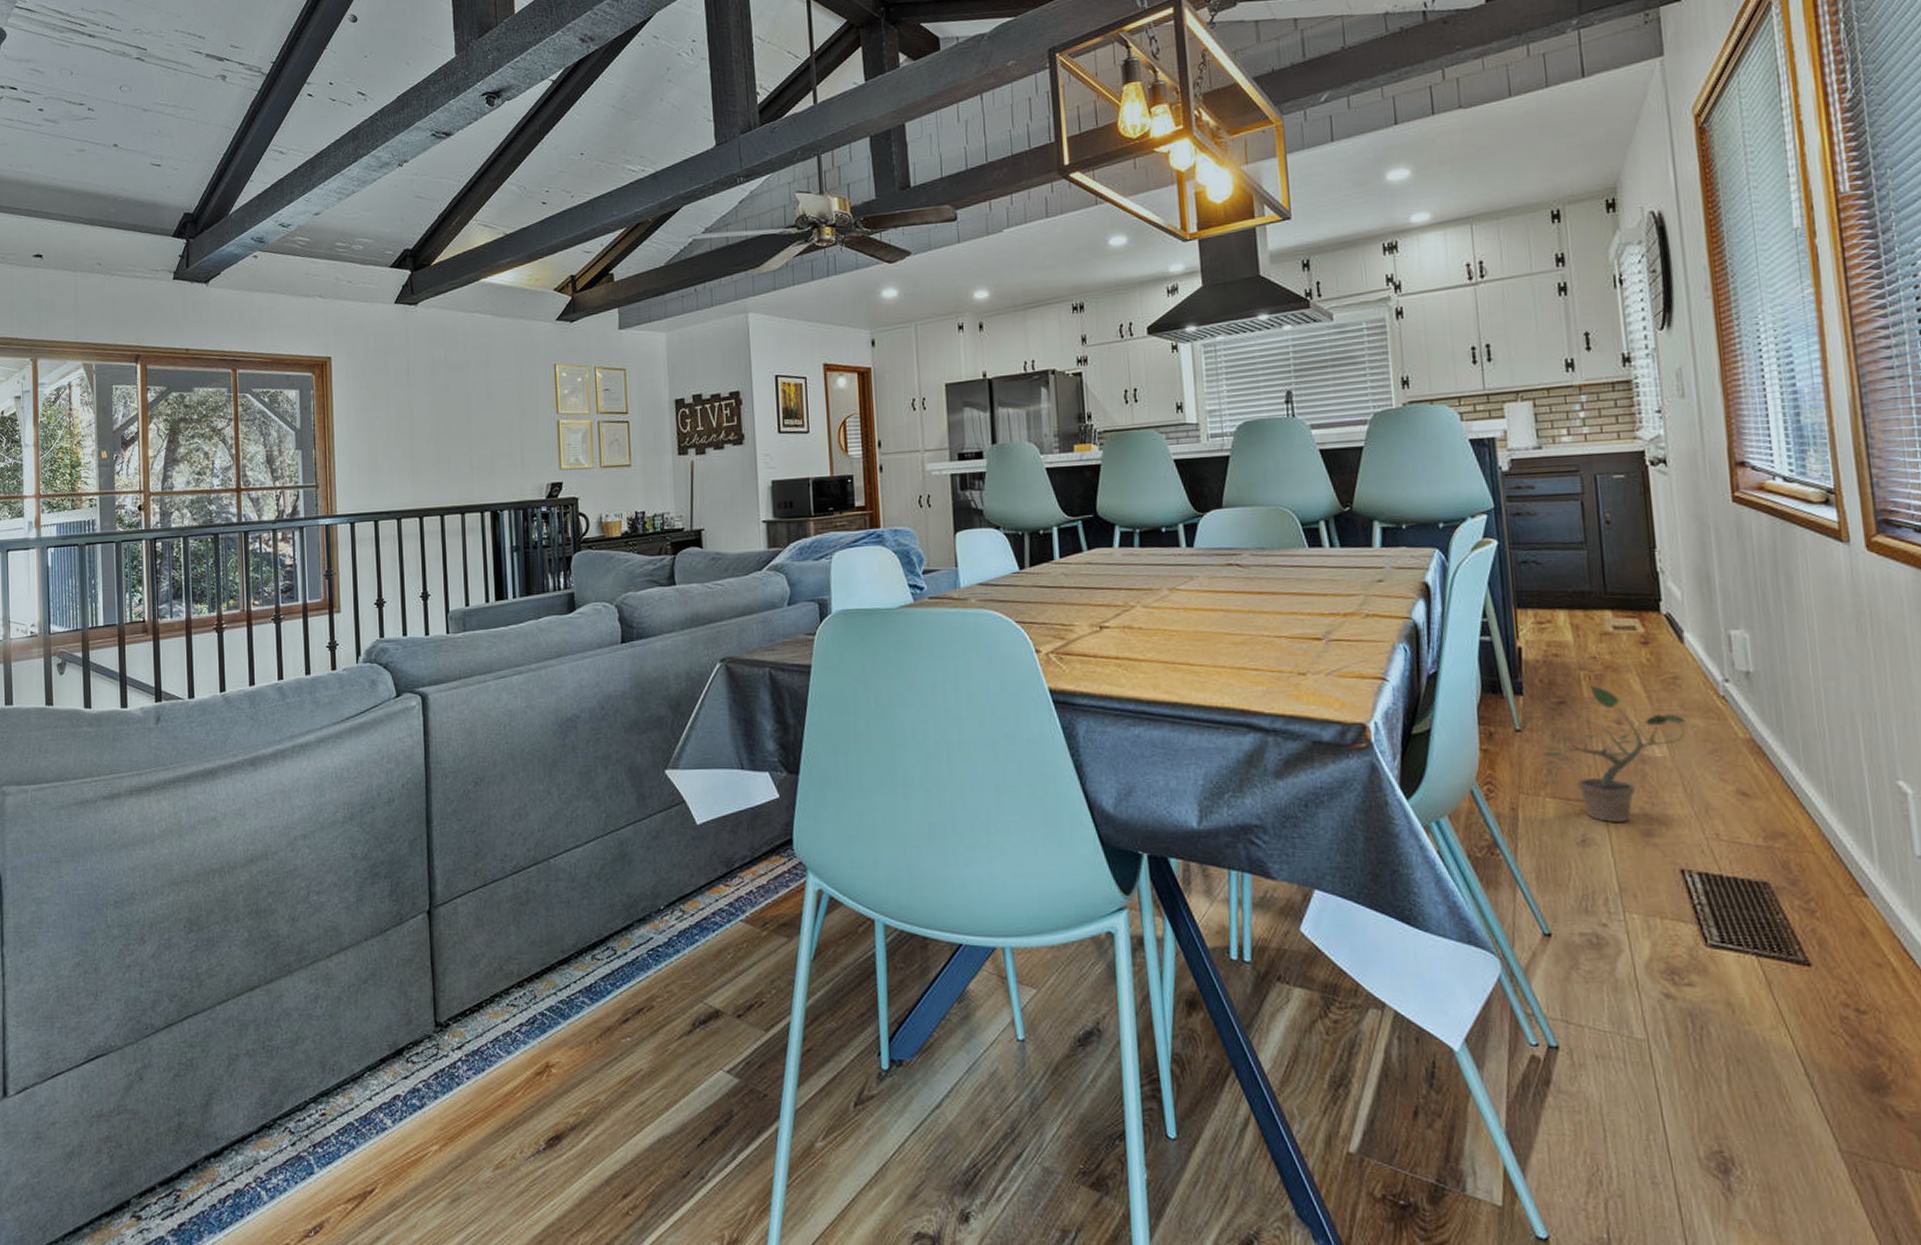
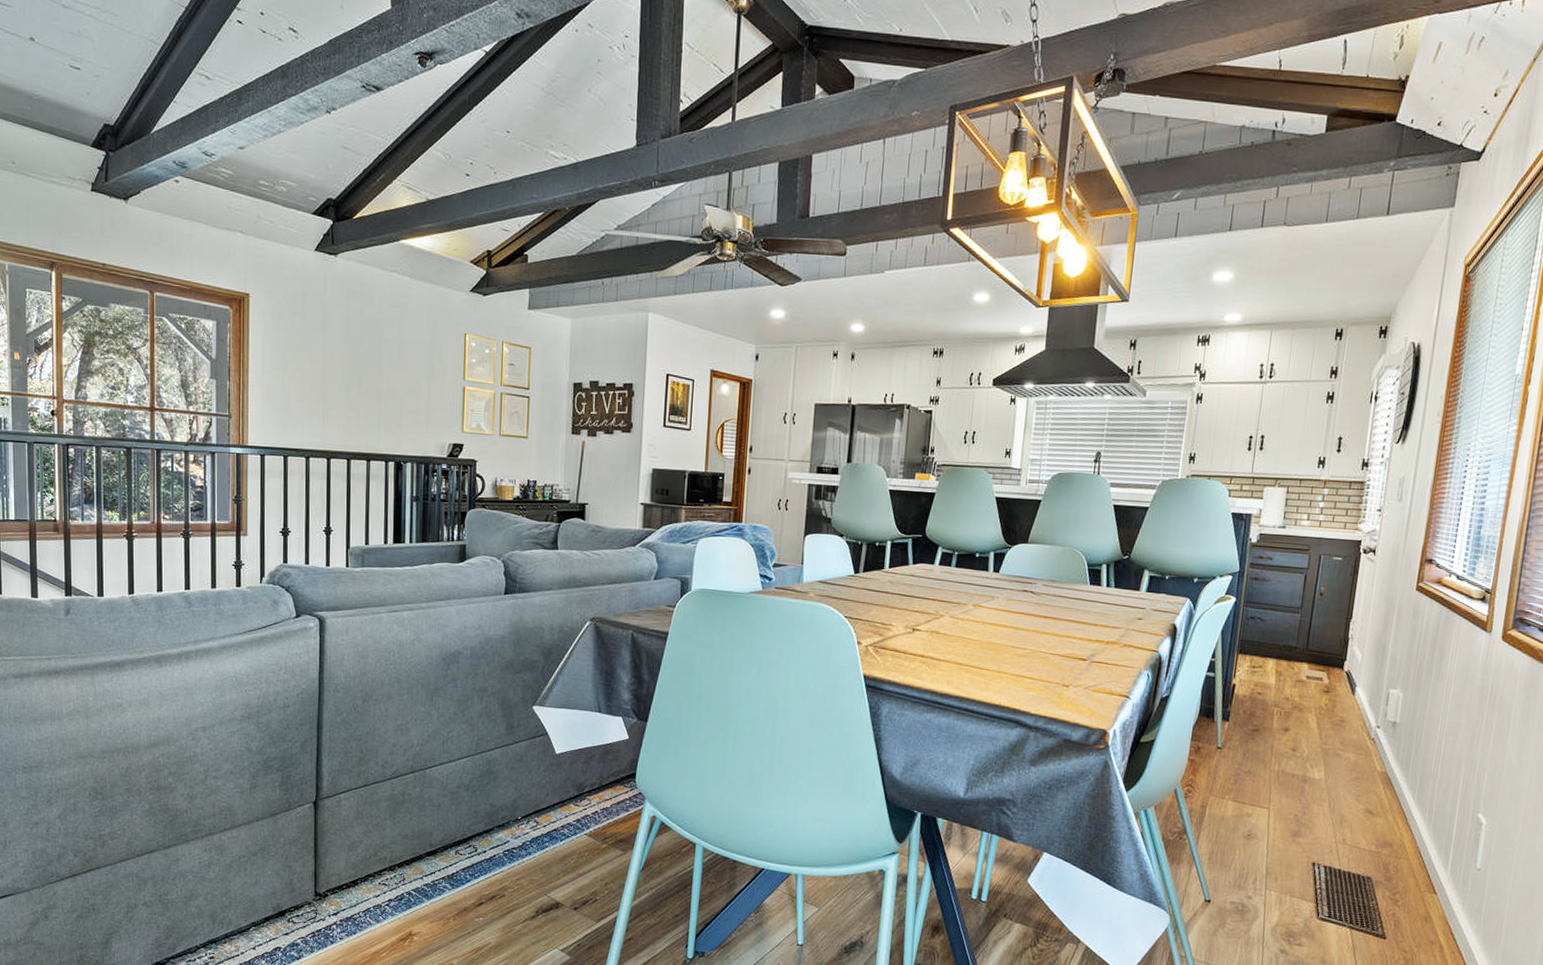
potted plant: present [1543,685,1686,822] -> none [1234,719,1343,824]

